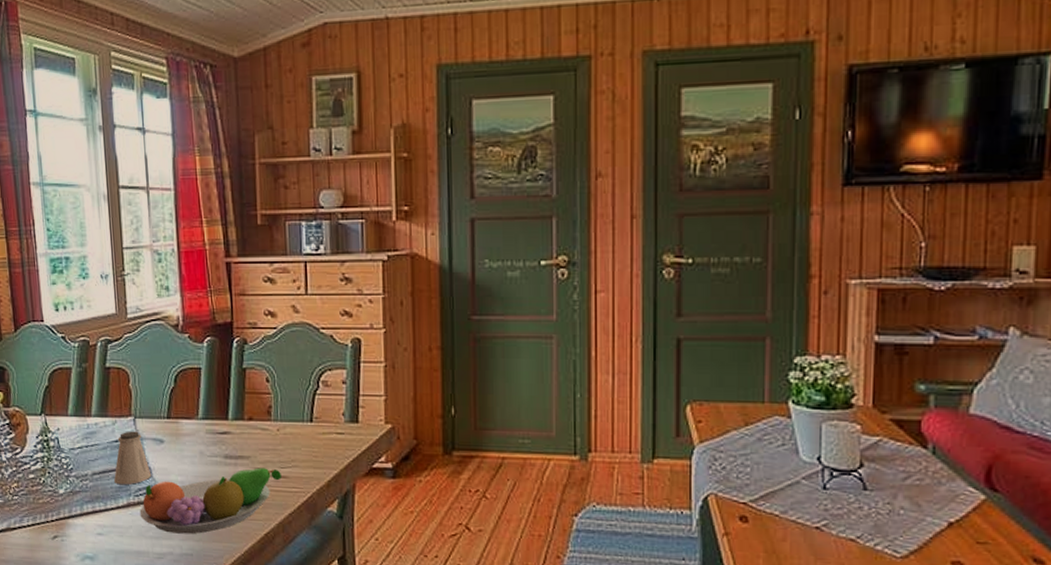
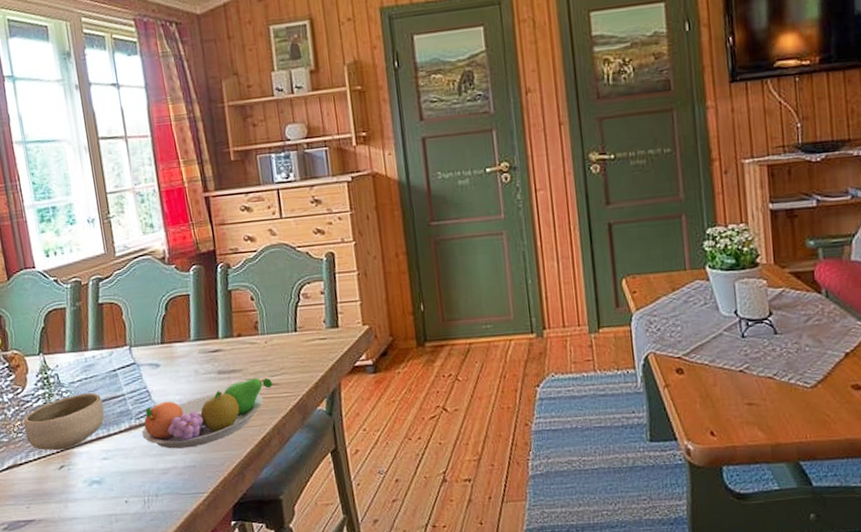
bowl: none [20,462,103,519] -> present [23,393,105,451]
saltshaker: present [114,431,152,485] -> none [114,359,151,411]

